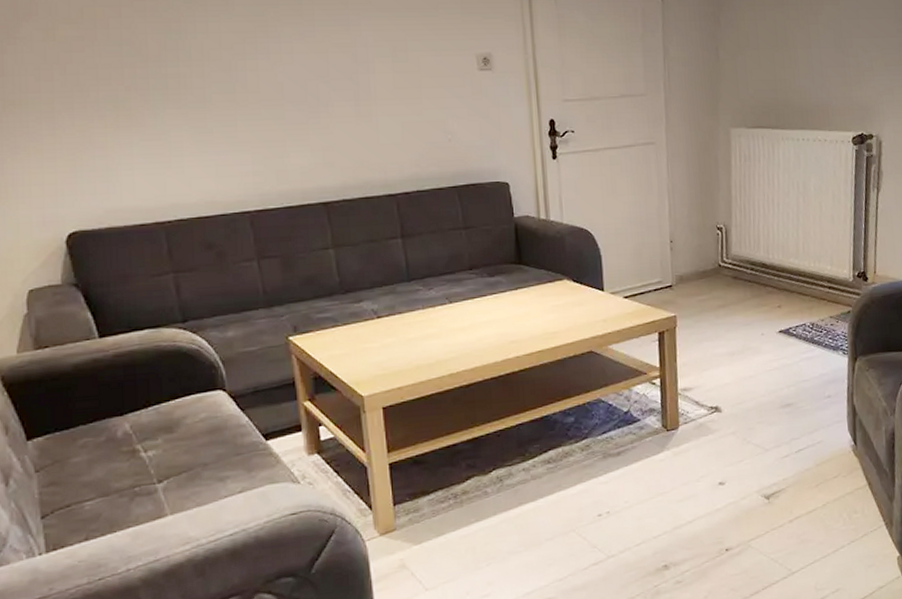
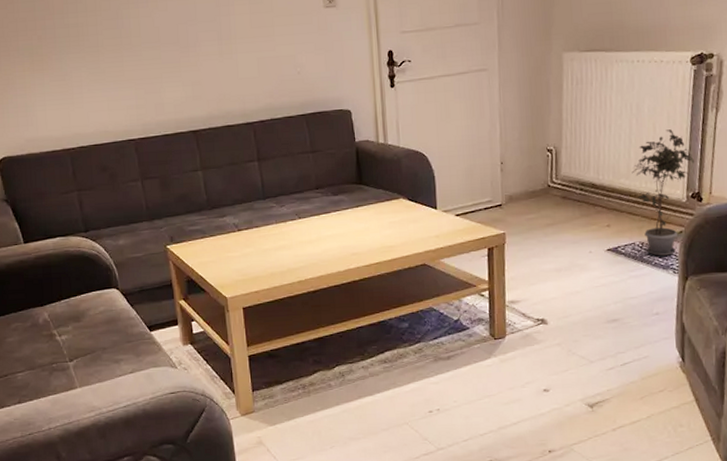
potted plant: none [800,208,859,337] -> present [632,129,694,256]

